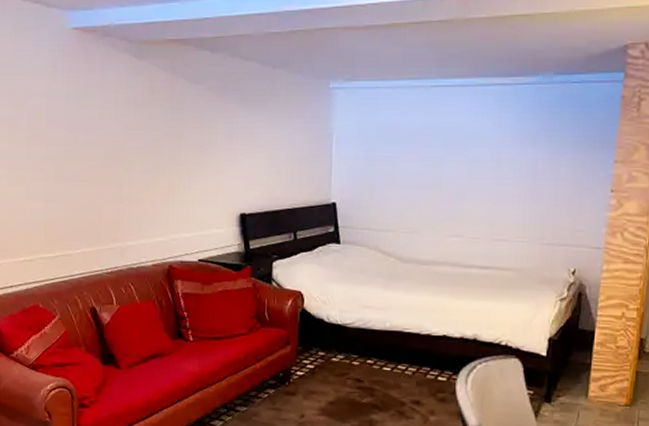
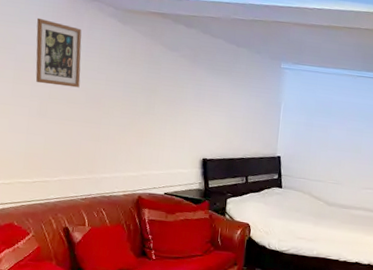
picture frame: none [47,65,97,142] -> present [35,17,82,88]

